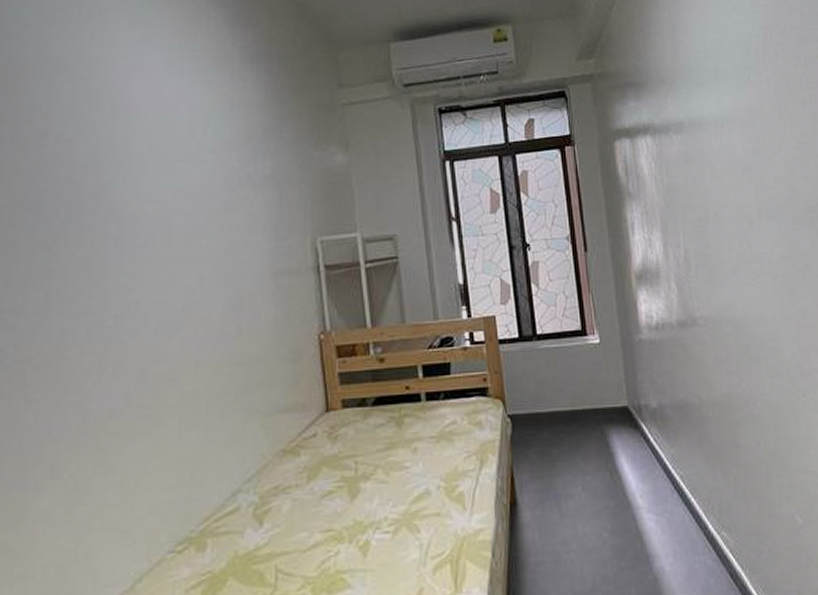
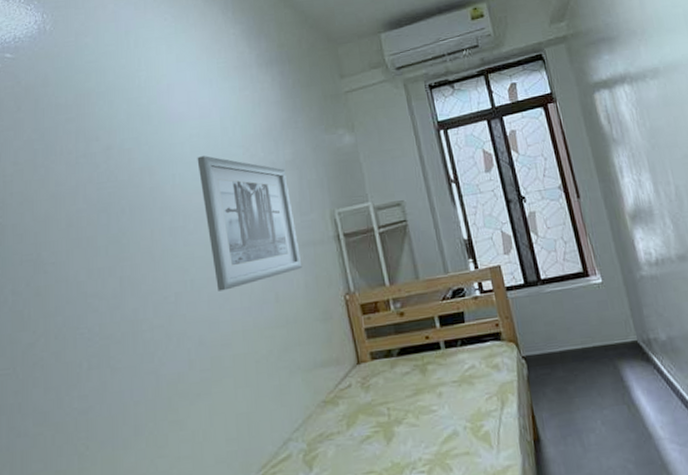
wall art: none [156,158,273,318] -> present [197,155,303,291]

